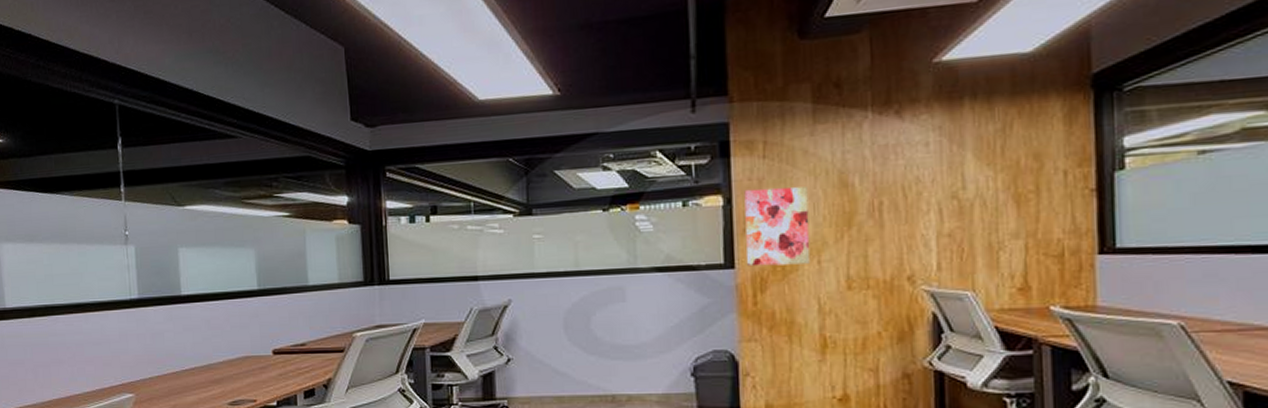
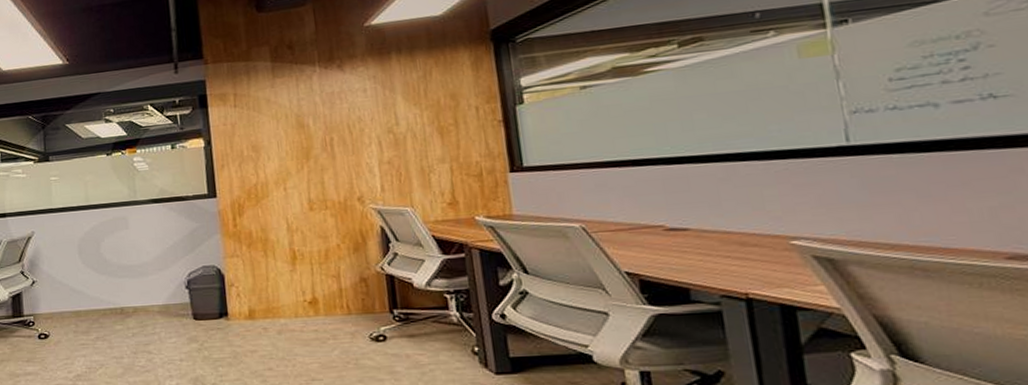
wall art: present [744,187,811,267] -> none [221,128,278,196]

